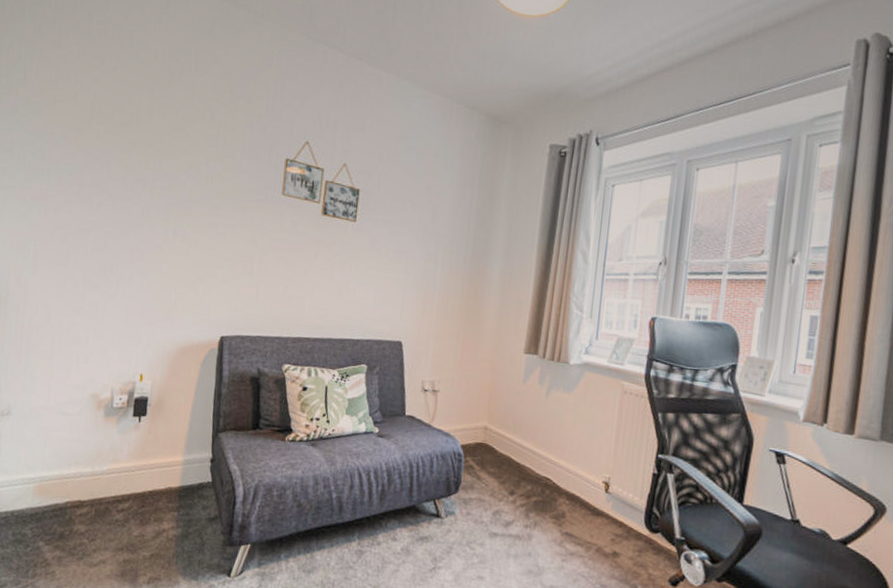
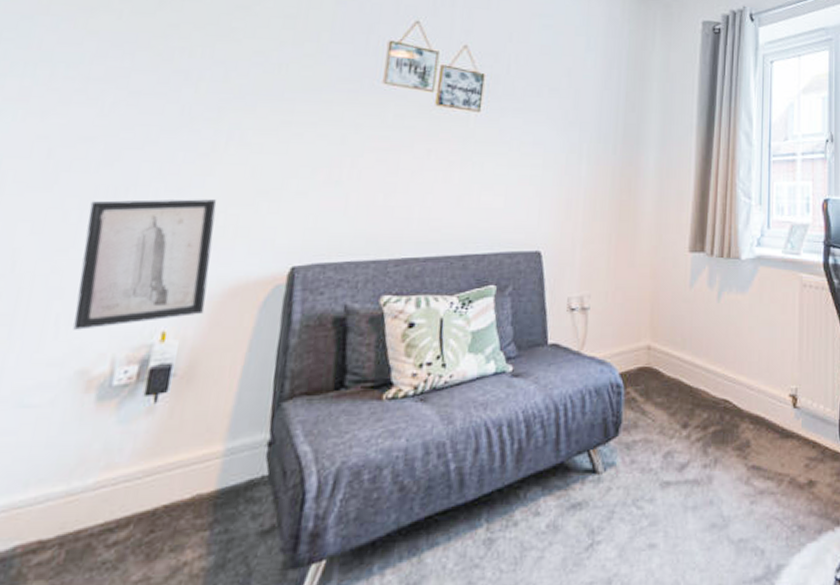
wall art: none [87,276,170,367] -> present [73,199,217,330]

